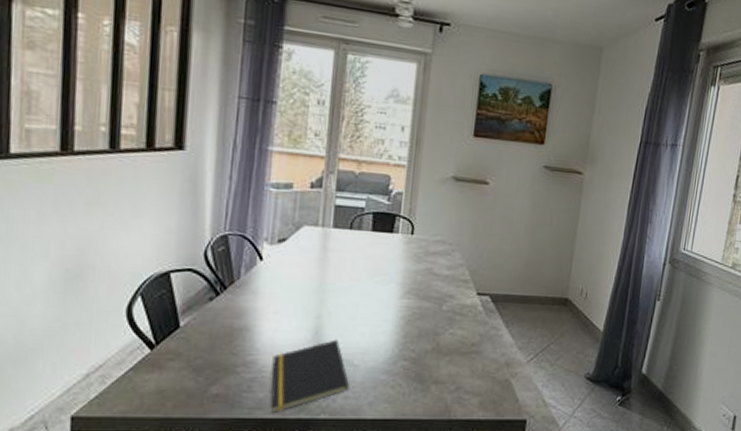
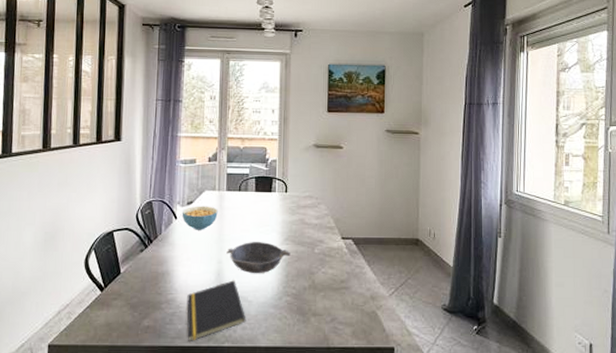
cereal bowl: none [269,244,320,276] -> present [181,206,218,230]
bowl: none [328,292,412,333] -> present [226,241,290,274]

